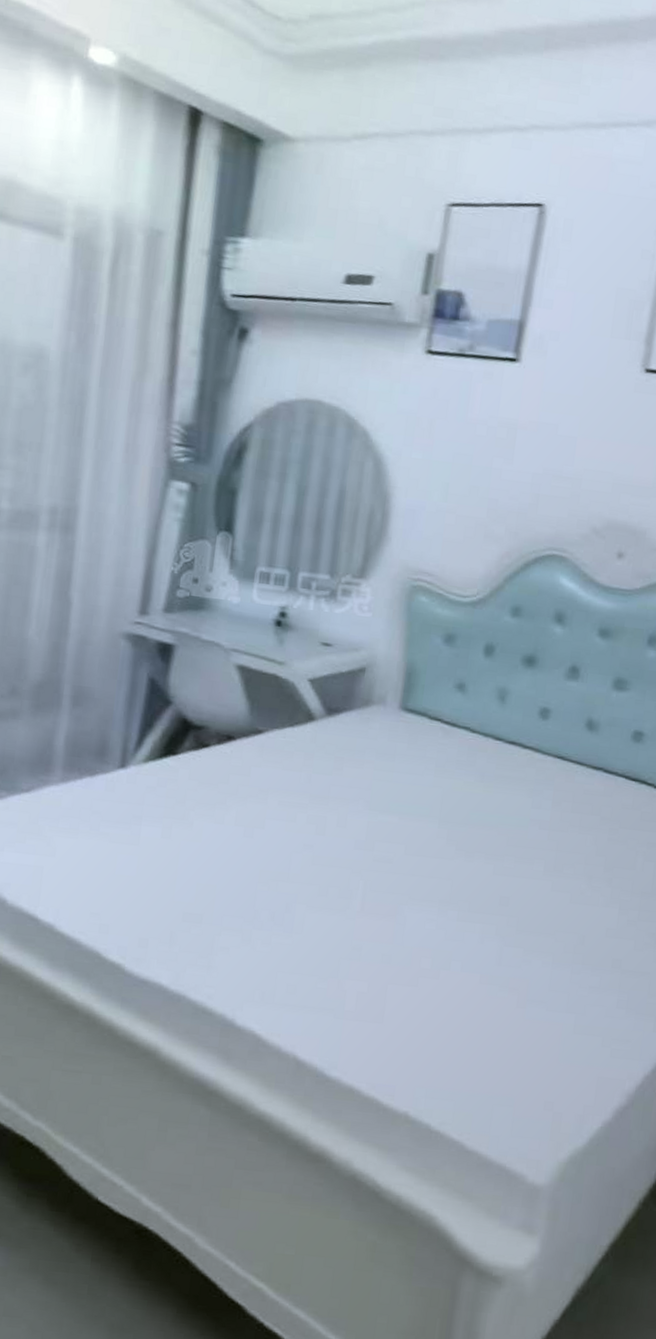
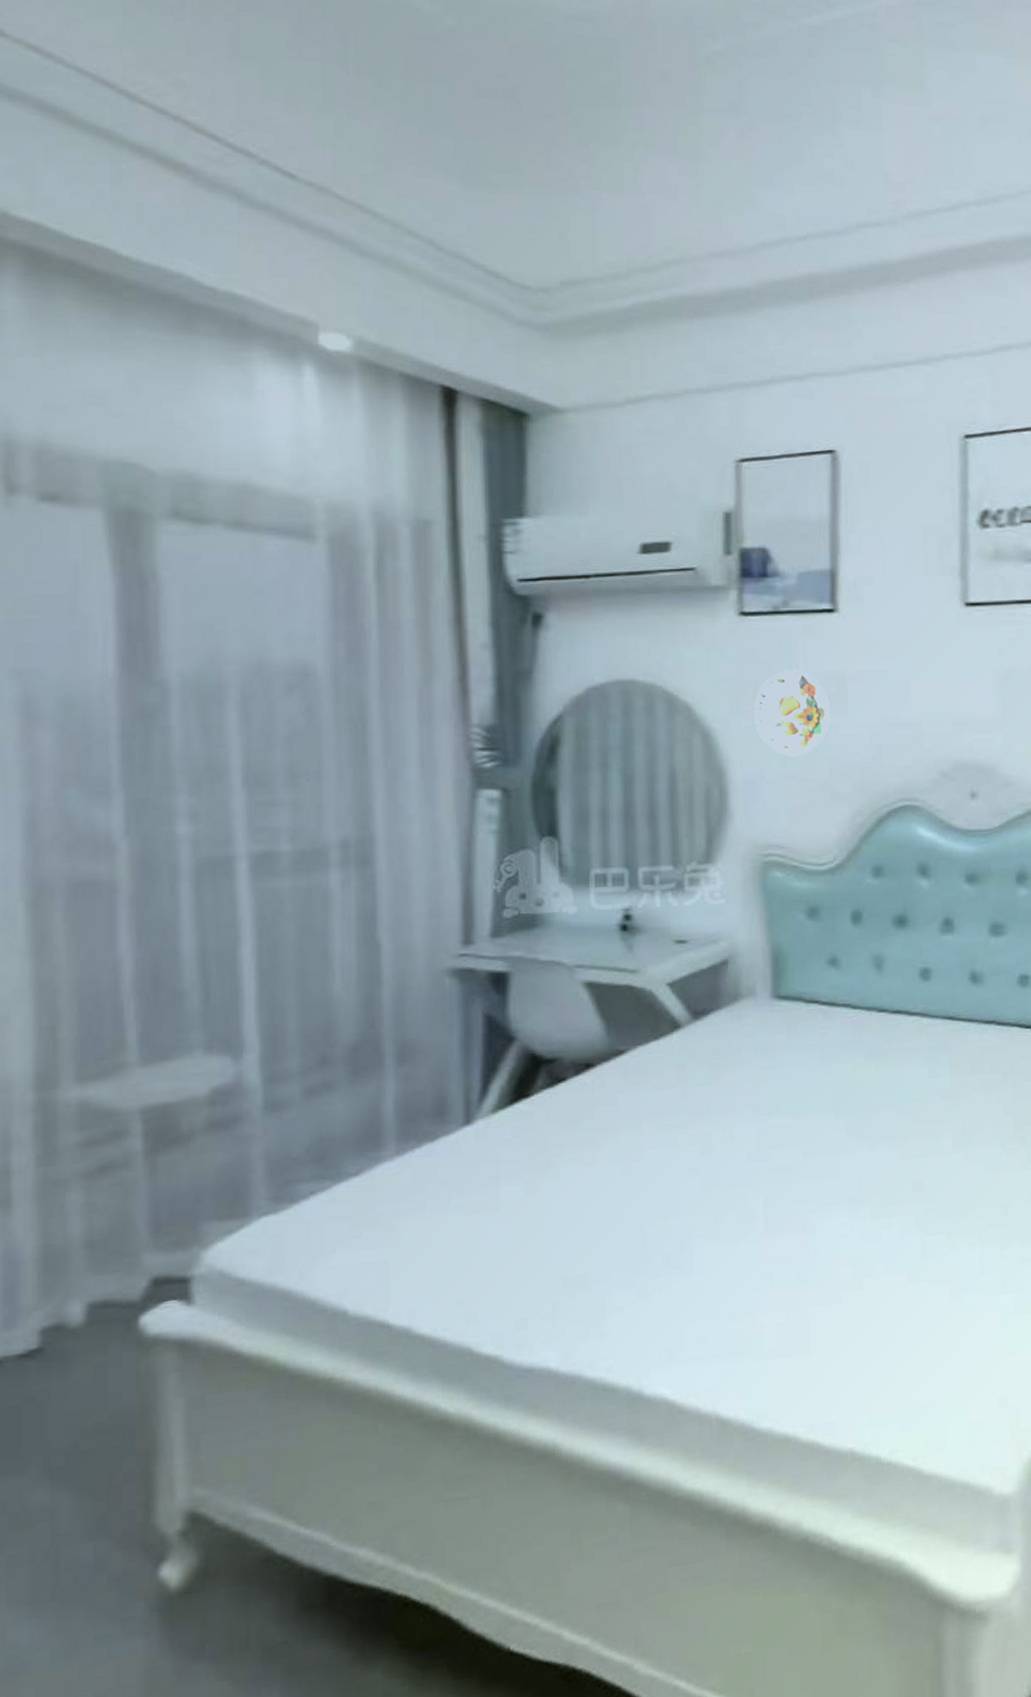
decorative plate: none [424,410,497,493] -> present [754,670,830,756]

